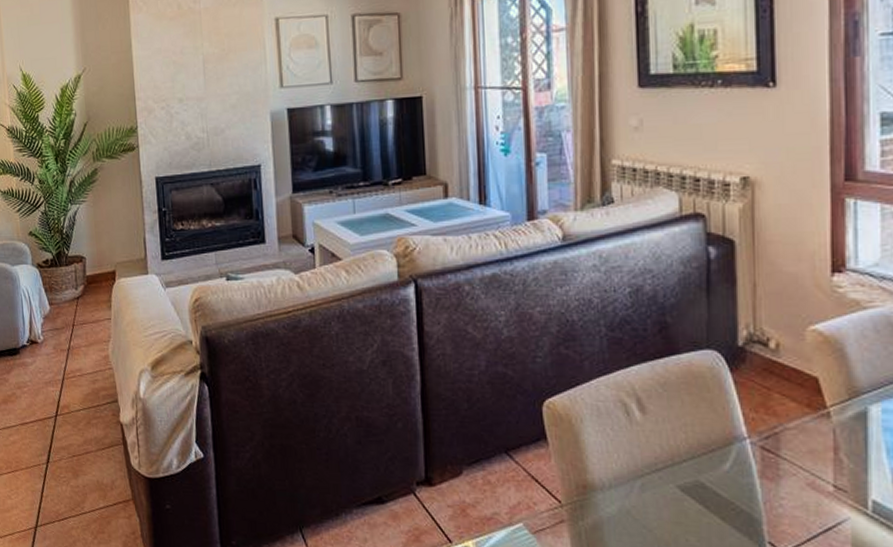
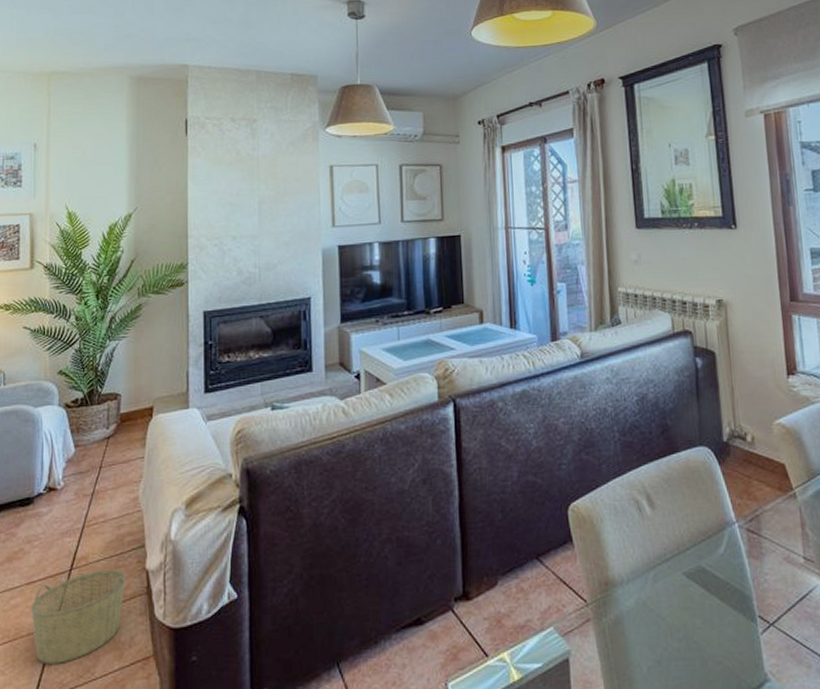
basket: none [26,418,104,496] -> present [30,569,127,664]

